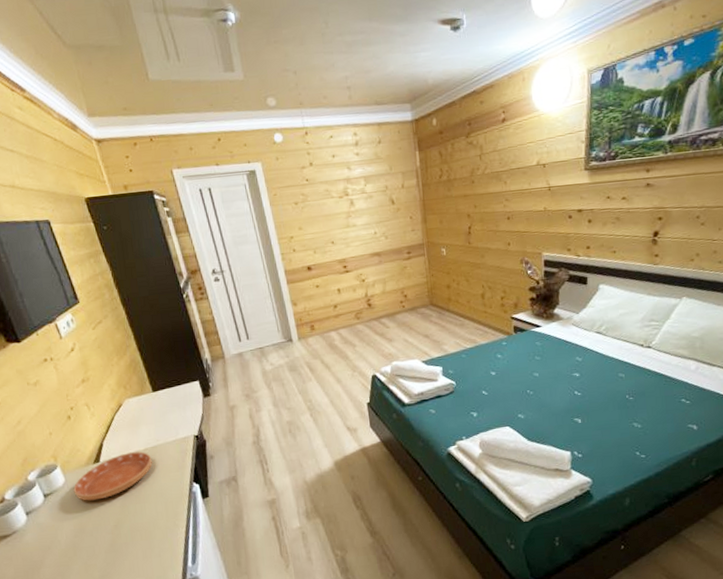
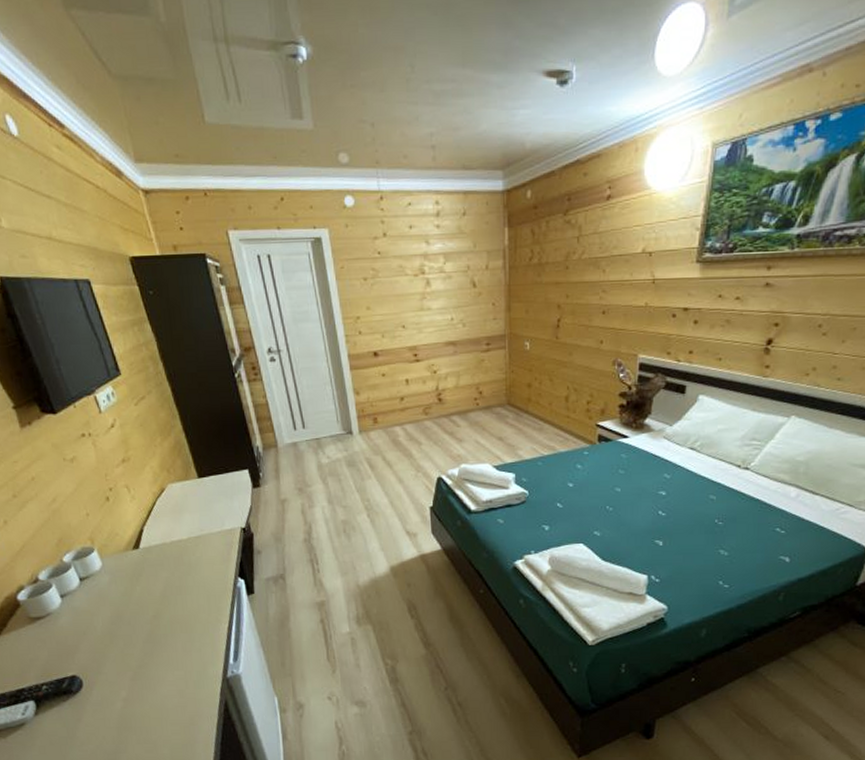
saucer: present [73,451,152,501] -> none [111,540,195,588]

